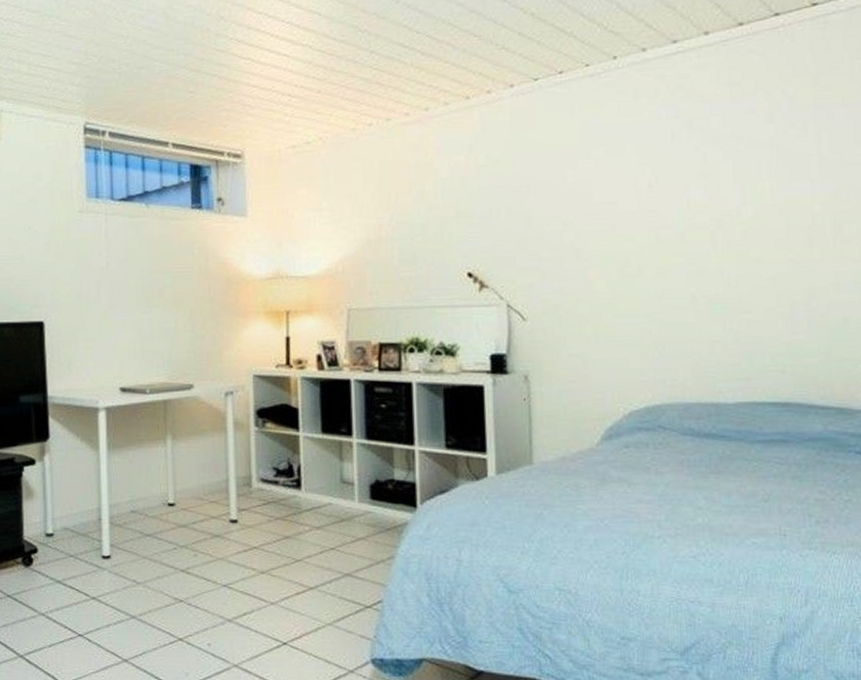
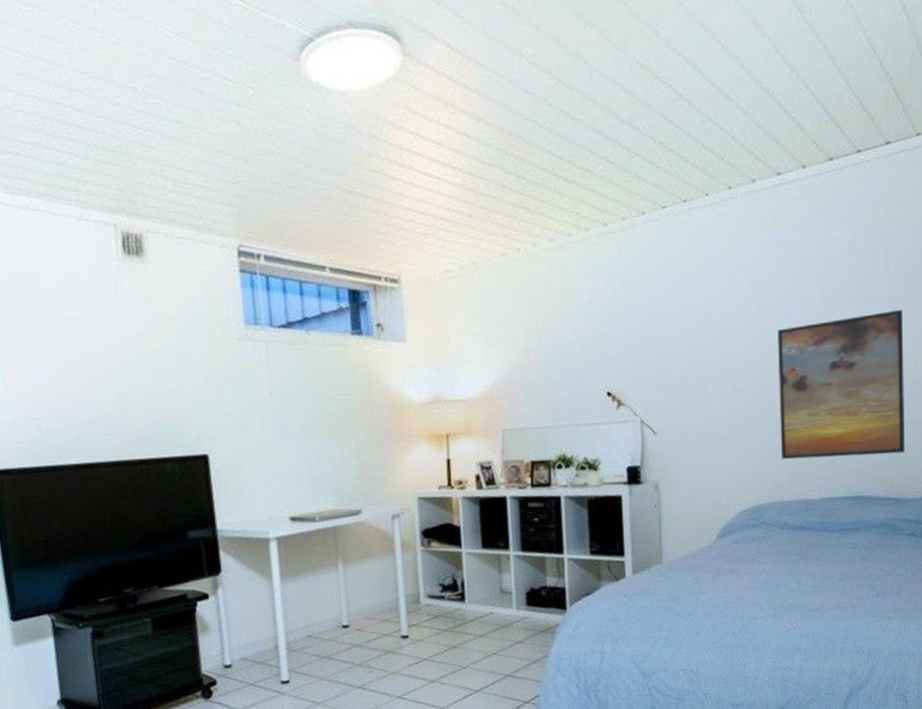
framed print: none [676,188,849,356] -> present [778,309,905,460]

